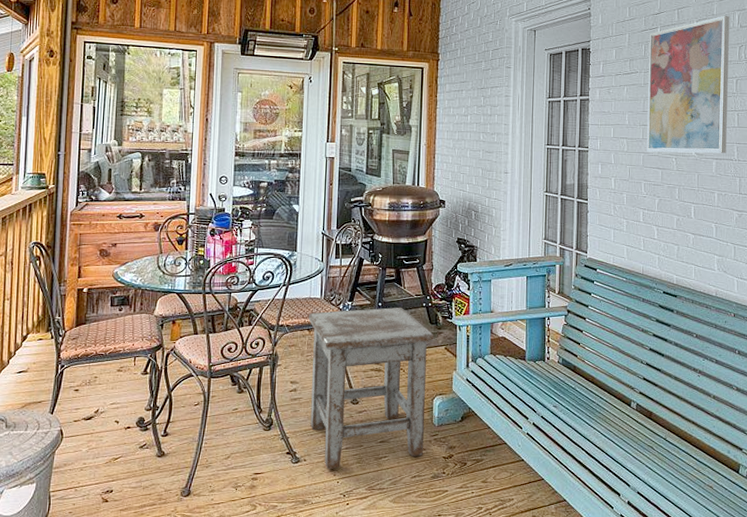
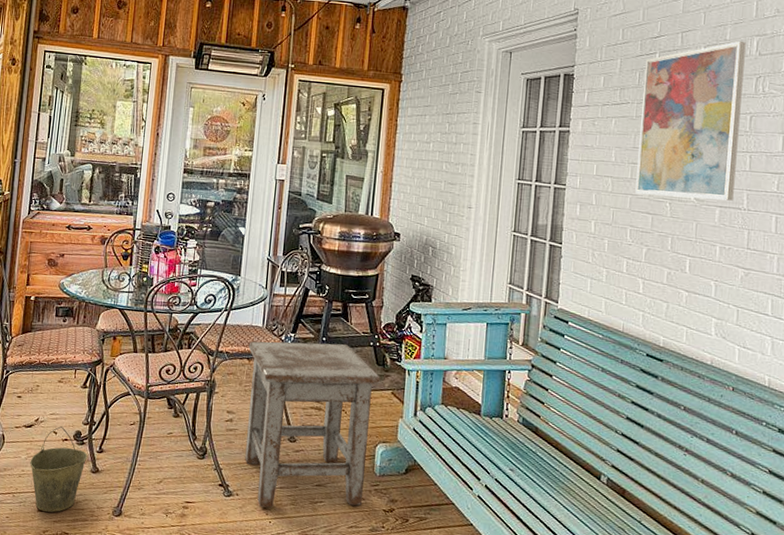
bucket: none [91,415,152,502] -> present [30,426,88,513]

